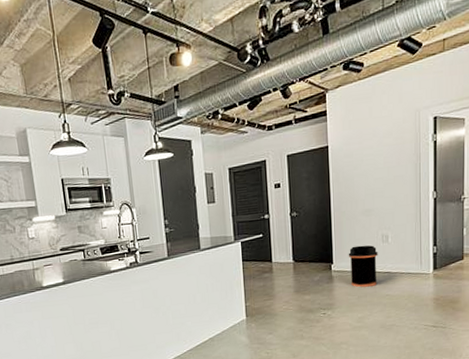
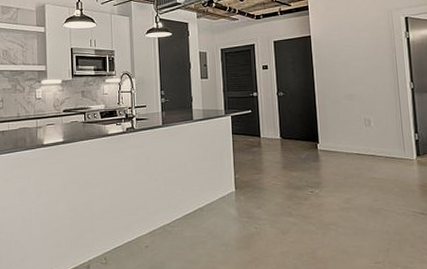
trash can: present [348,245,378,287] -> none [333,127,362,168]

